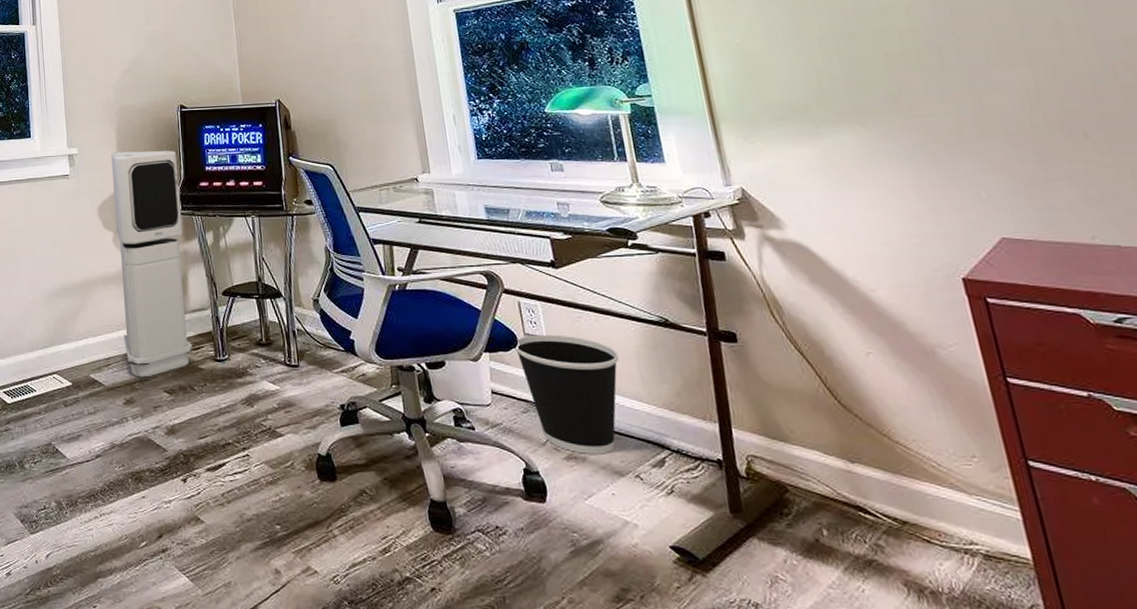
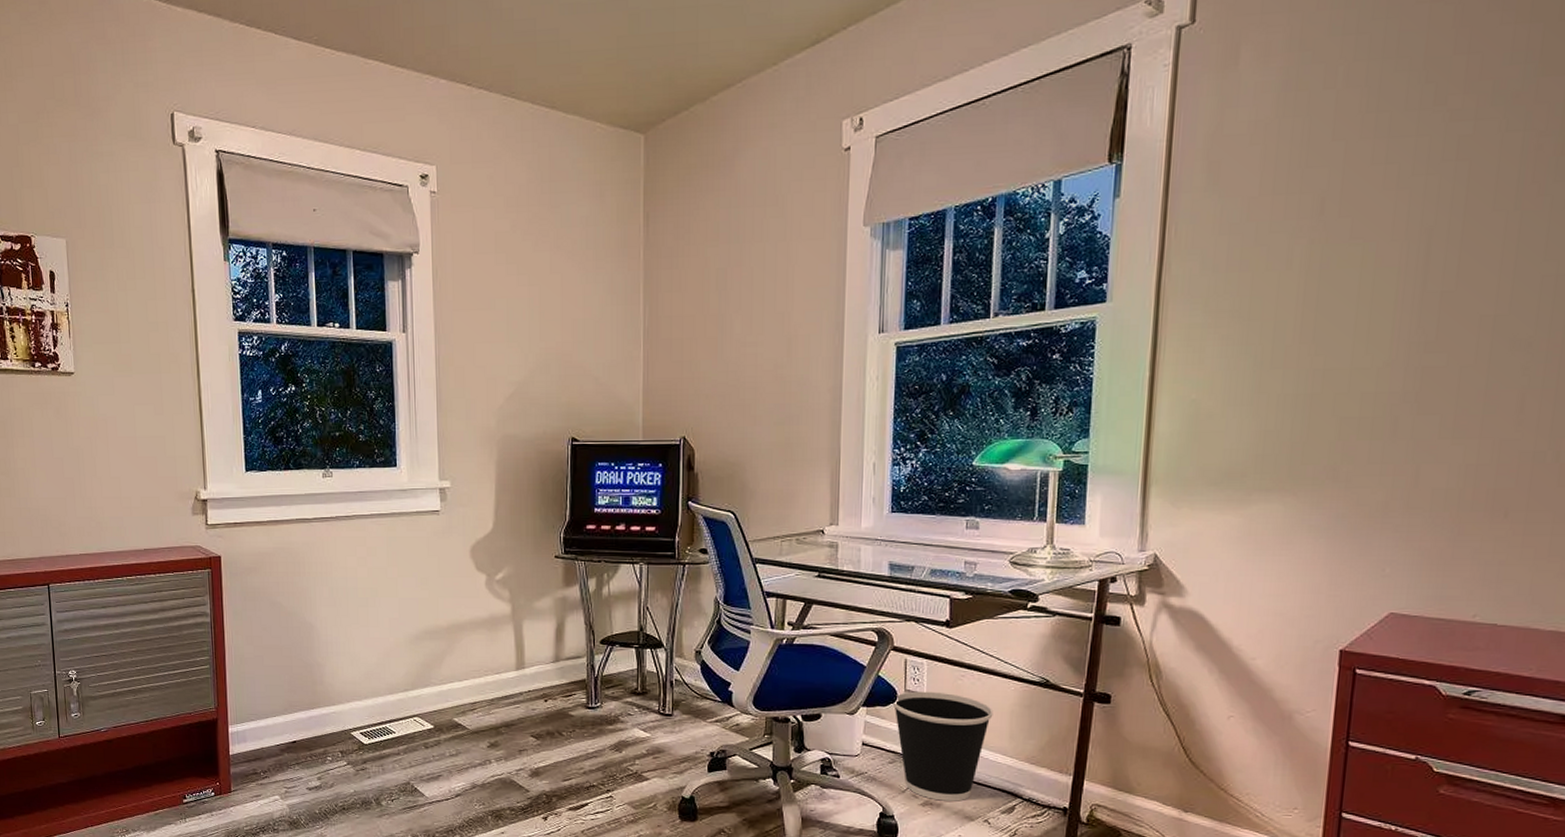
air purifier: present [110,150,192,378] -> none [488,487,564,722]

